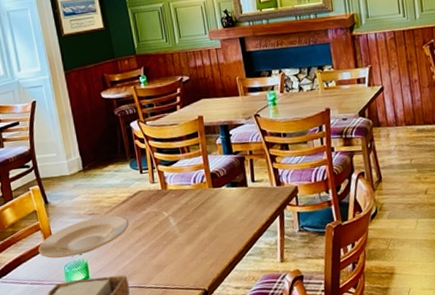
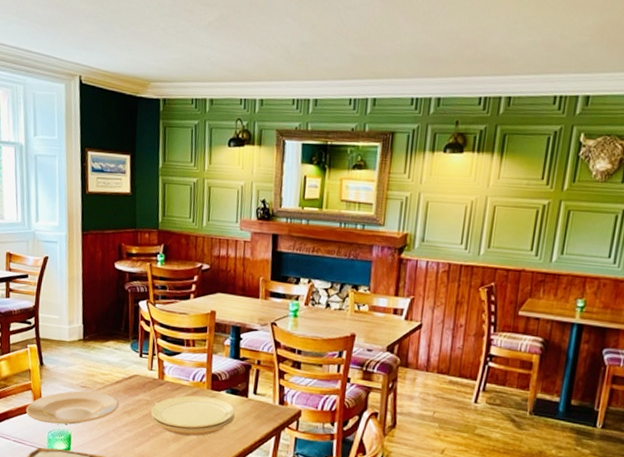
plate: none [160,194,240,237] -> present [151,395,236,436]

